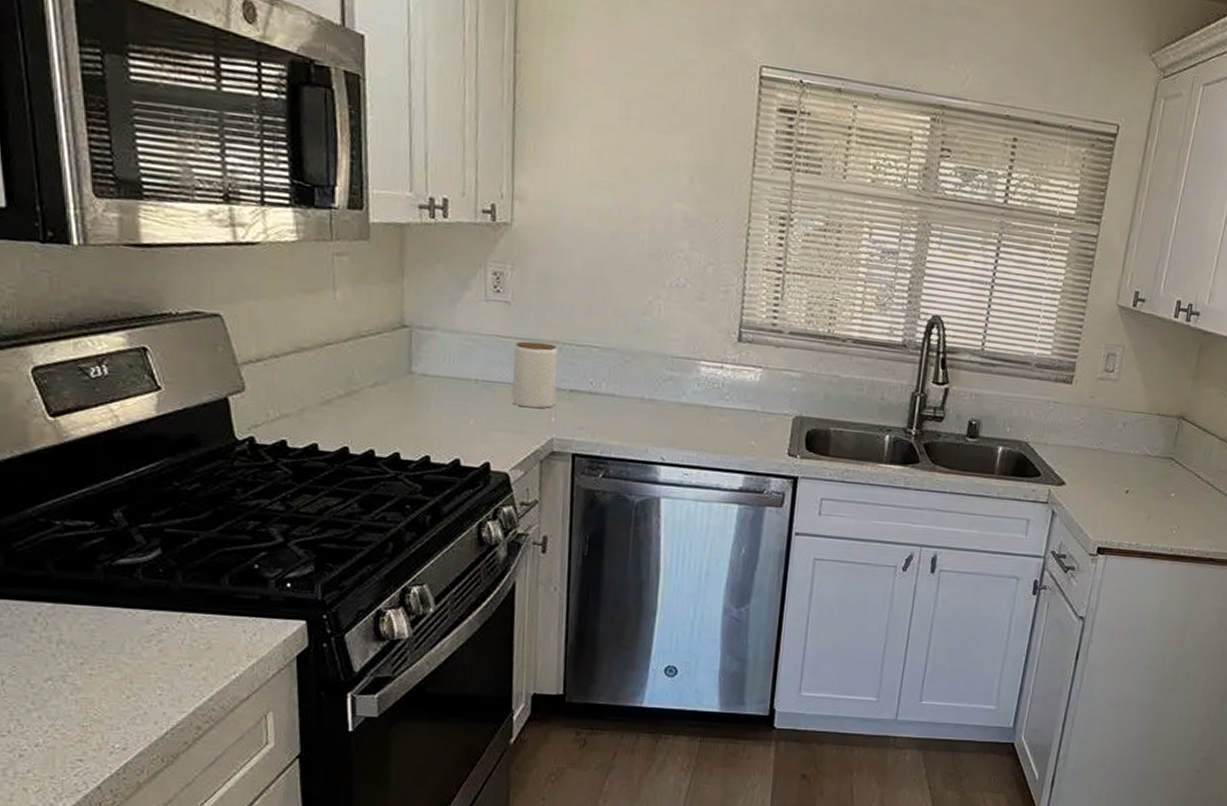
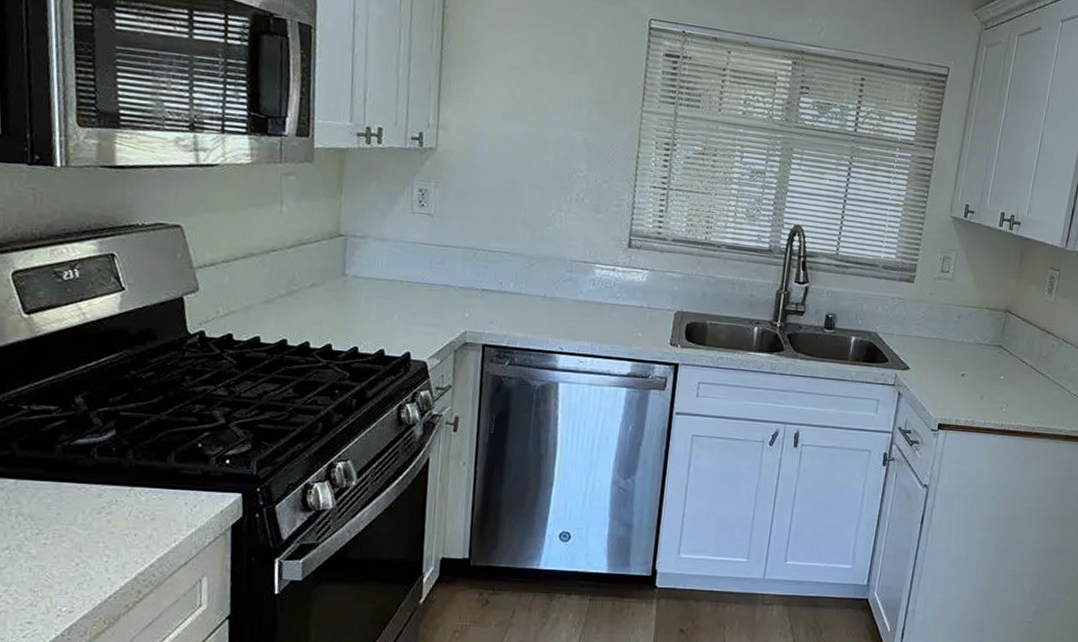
jar: present [512,341,558,409] -> none [432,247,472,306]

